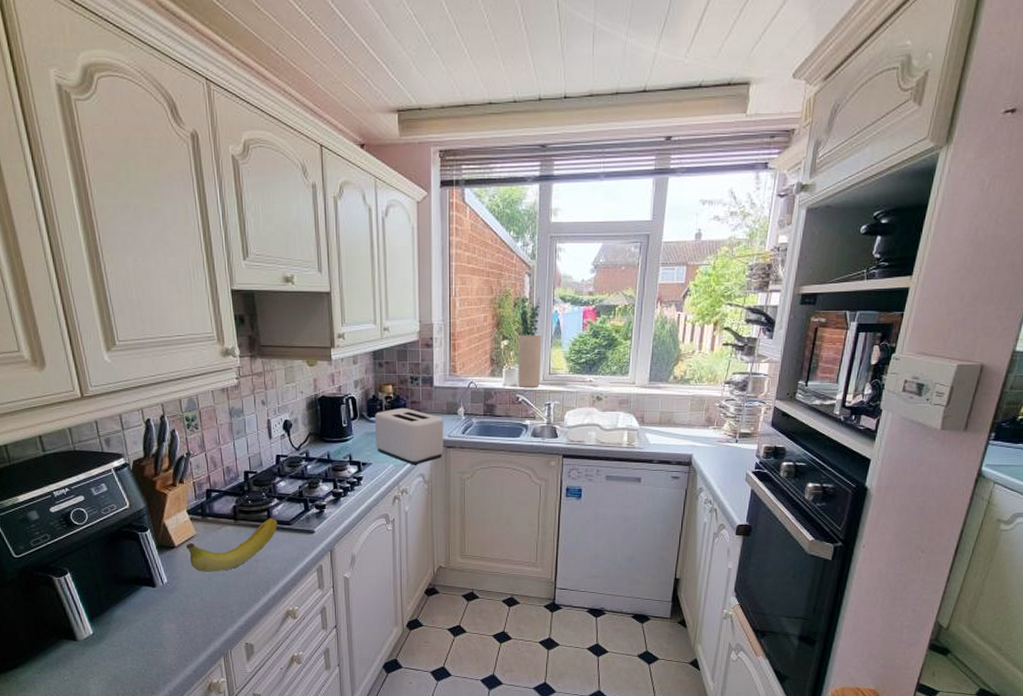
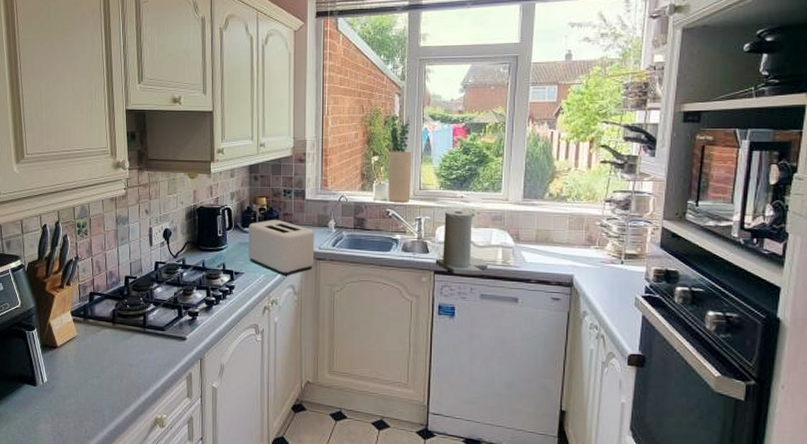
fruit: present [186,517,278,572] -> none [67,322,152,374]
paper towel: none [564,393,614,458] -> present [435,209,488,276]

